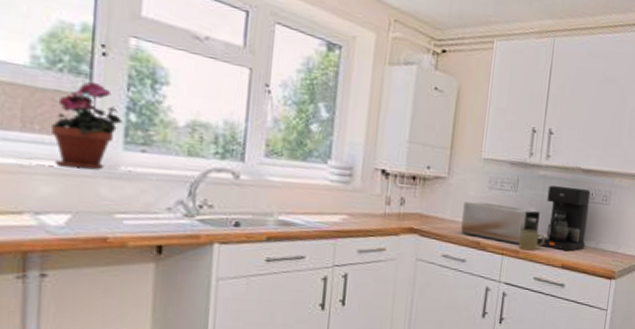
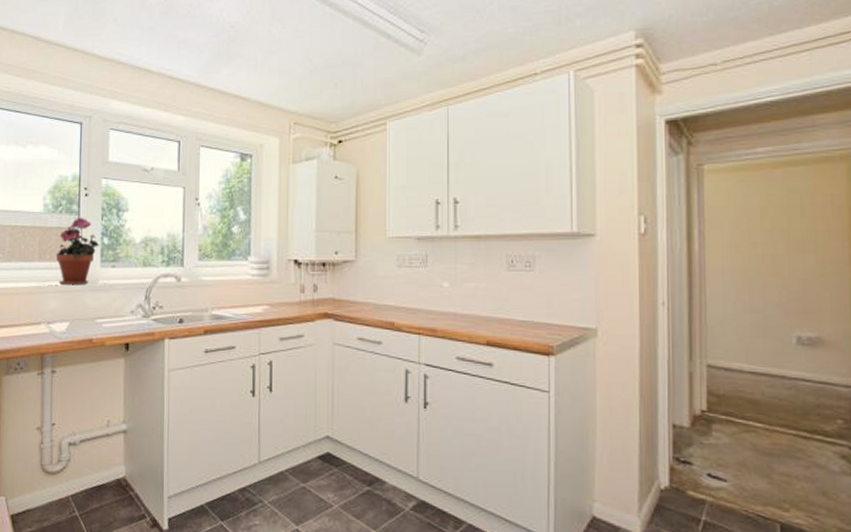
toaster: present [461,201,540,246] -> none [374,281,454,324]
mug: present [519,228,545,251] -> none [436,304,463,329]
coffee maker: present [536,185,591,252] -> none [454,256,512,327]

